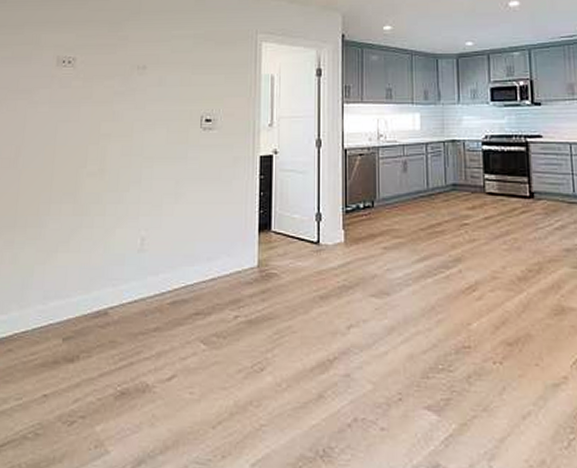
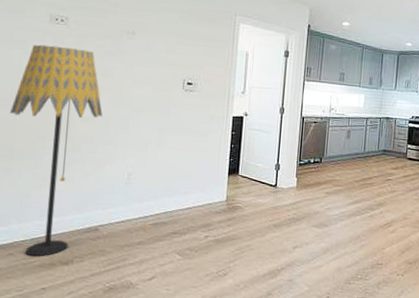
floor lamp: none [14,91,112,353] -> present [10,44,103,257]

